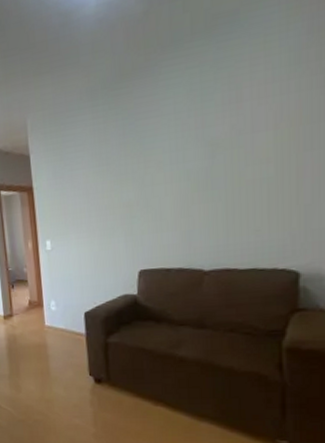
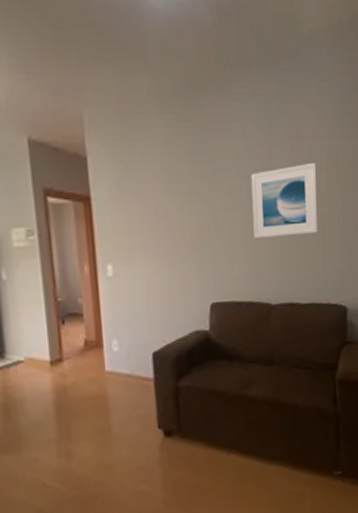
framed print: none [182,123,263,208] -> present [251,162,319,238]

